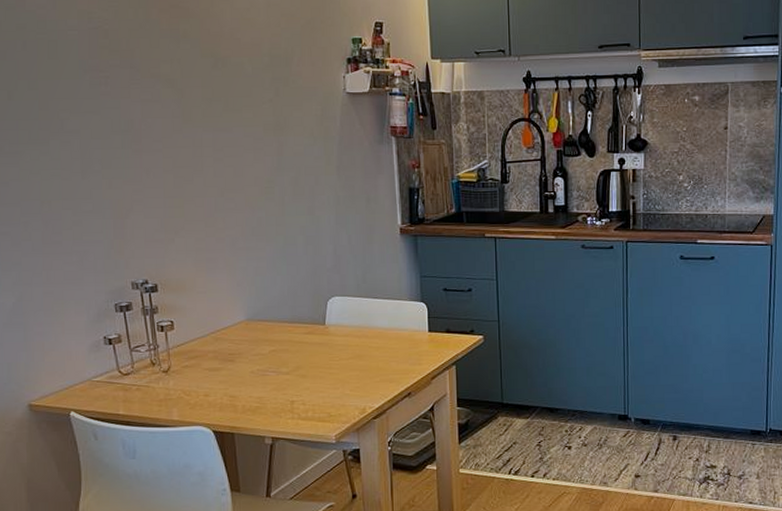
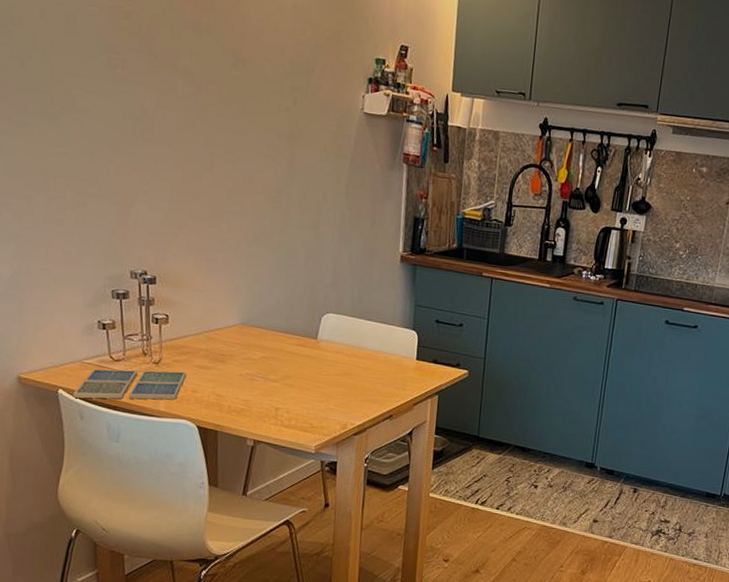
drink coaster: none [85,376,197,418] -> present [72,369,187,400]

